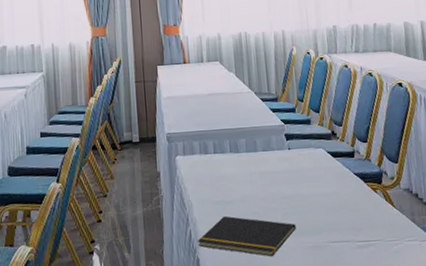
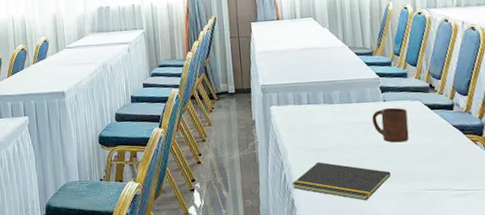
cup: none [277,155,314,193] -> present [372,107,410,143]

